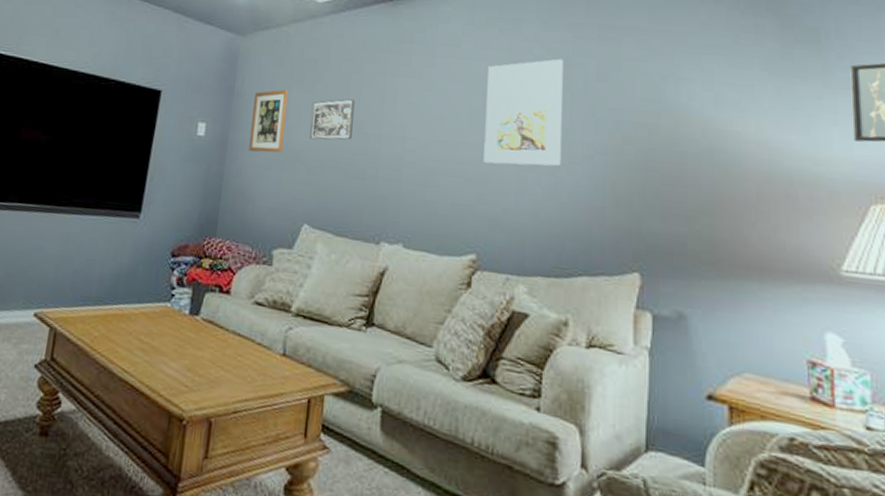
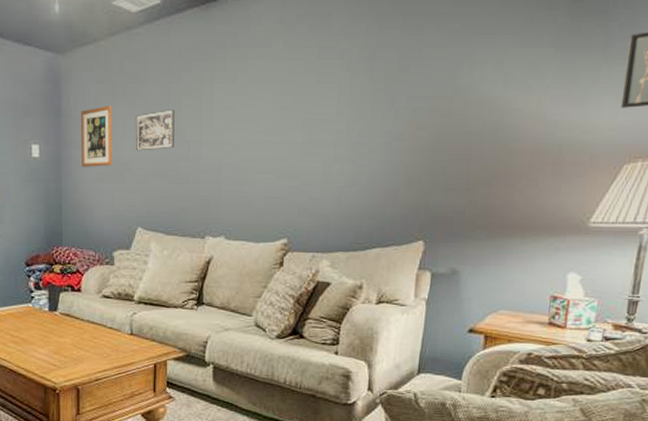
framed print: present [483,58,563,166] -> none [293,51,368,158]

